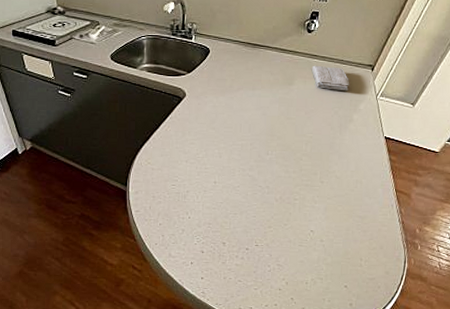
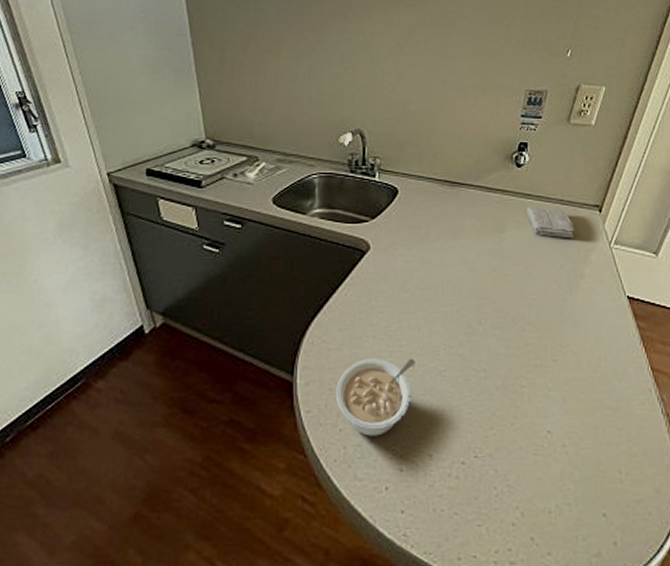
legume: none [158,176,217,229] -> present [336,358,415,436]

